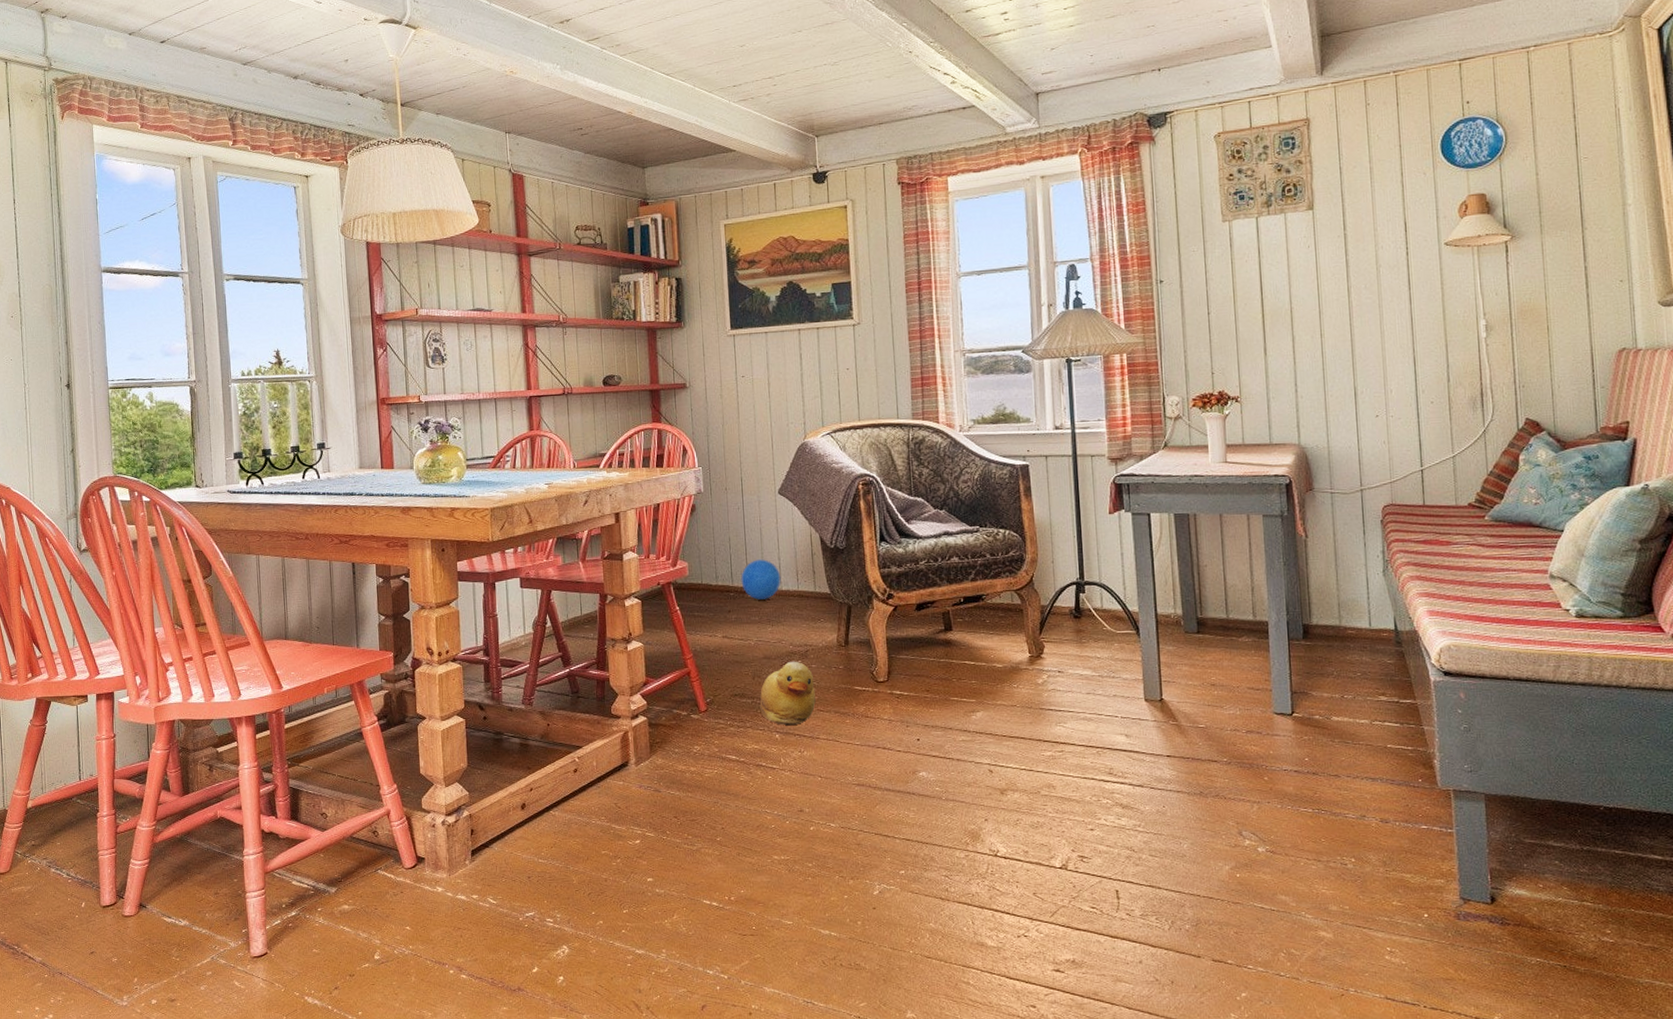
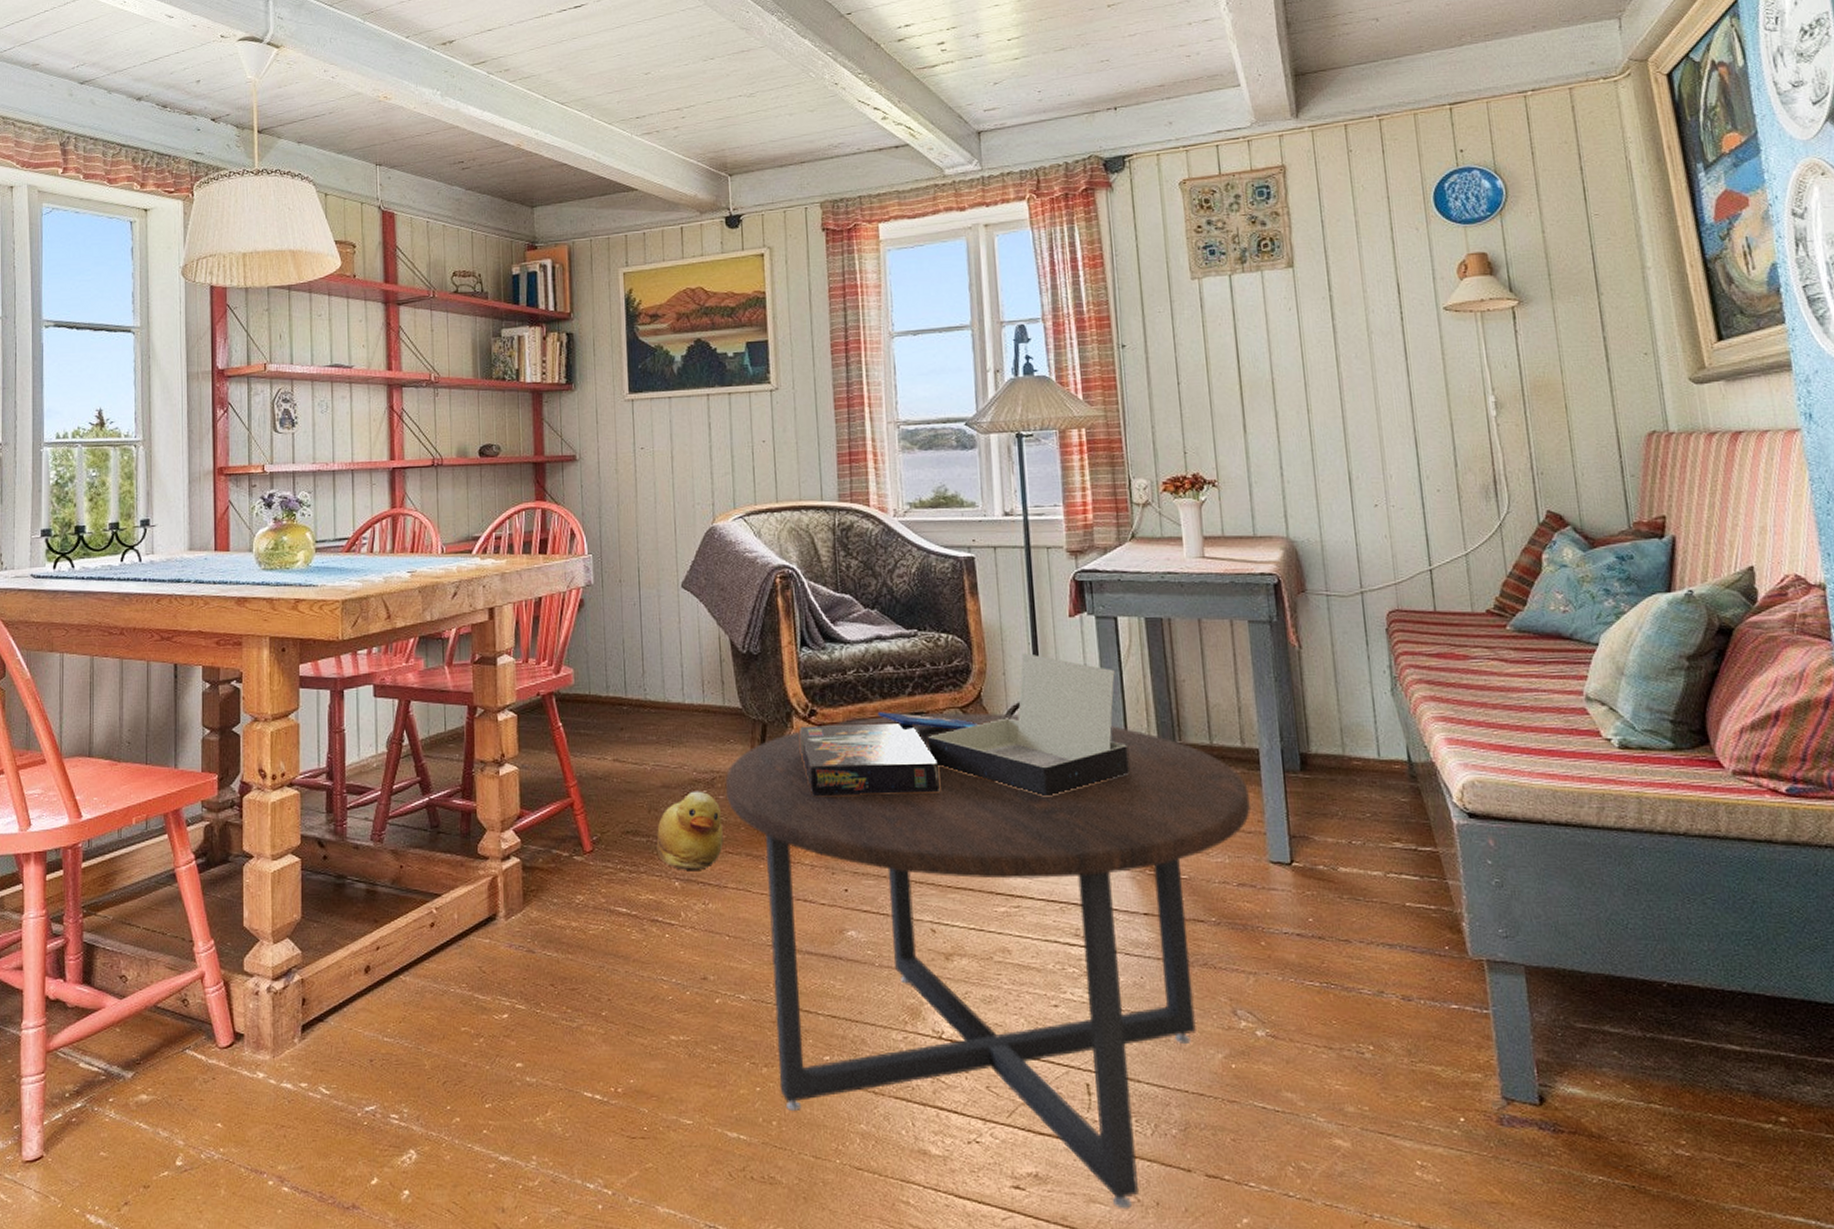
decorative ball: present [741,558,781,600] -> none [636,665,684,715]
coffee table: none [817,594,1259,987] -> present [726,712,1251,1210]
board game: none [879,545,1158,664] -> present [800,653,1130,797]

